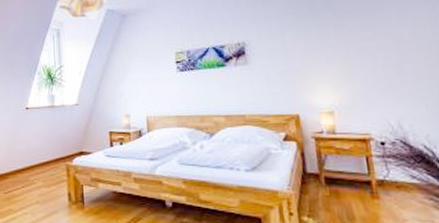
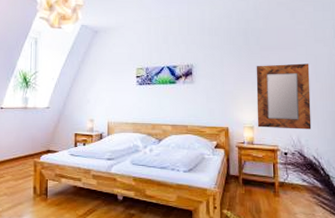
home mirror: none [329,27,417,112] -> present [256,63,312,130]

